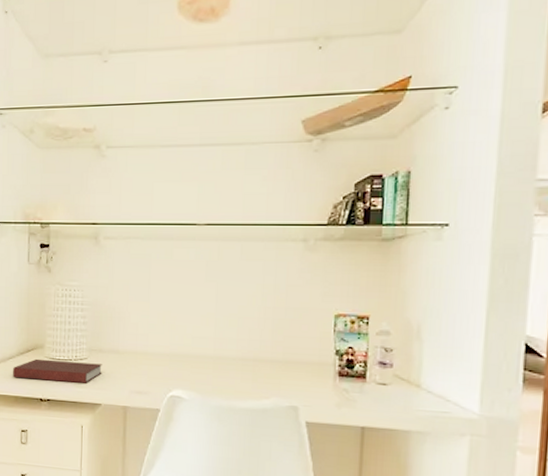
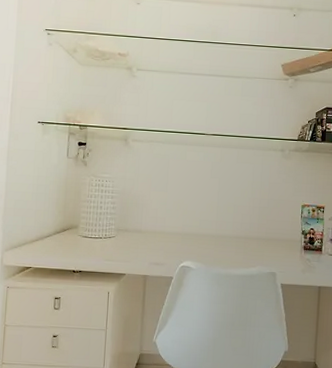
notebook: present [13,358,102,384] -> none [49,237,127,257]

